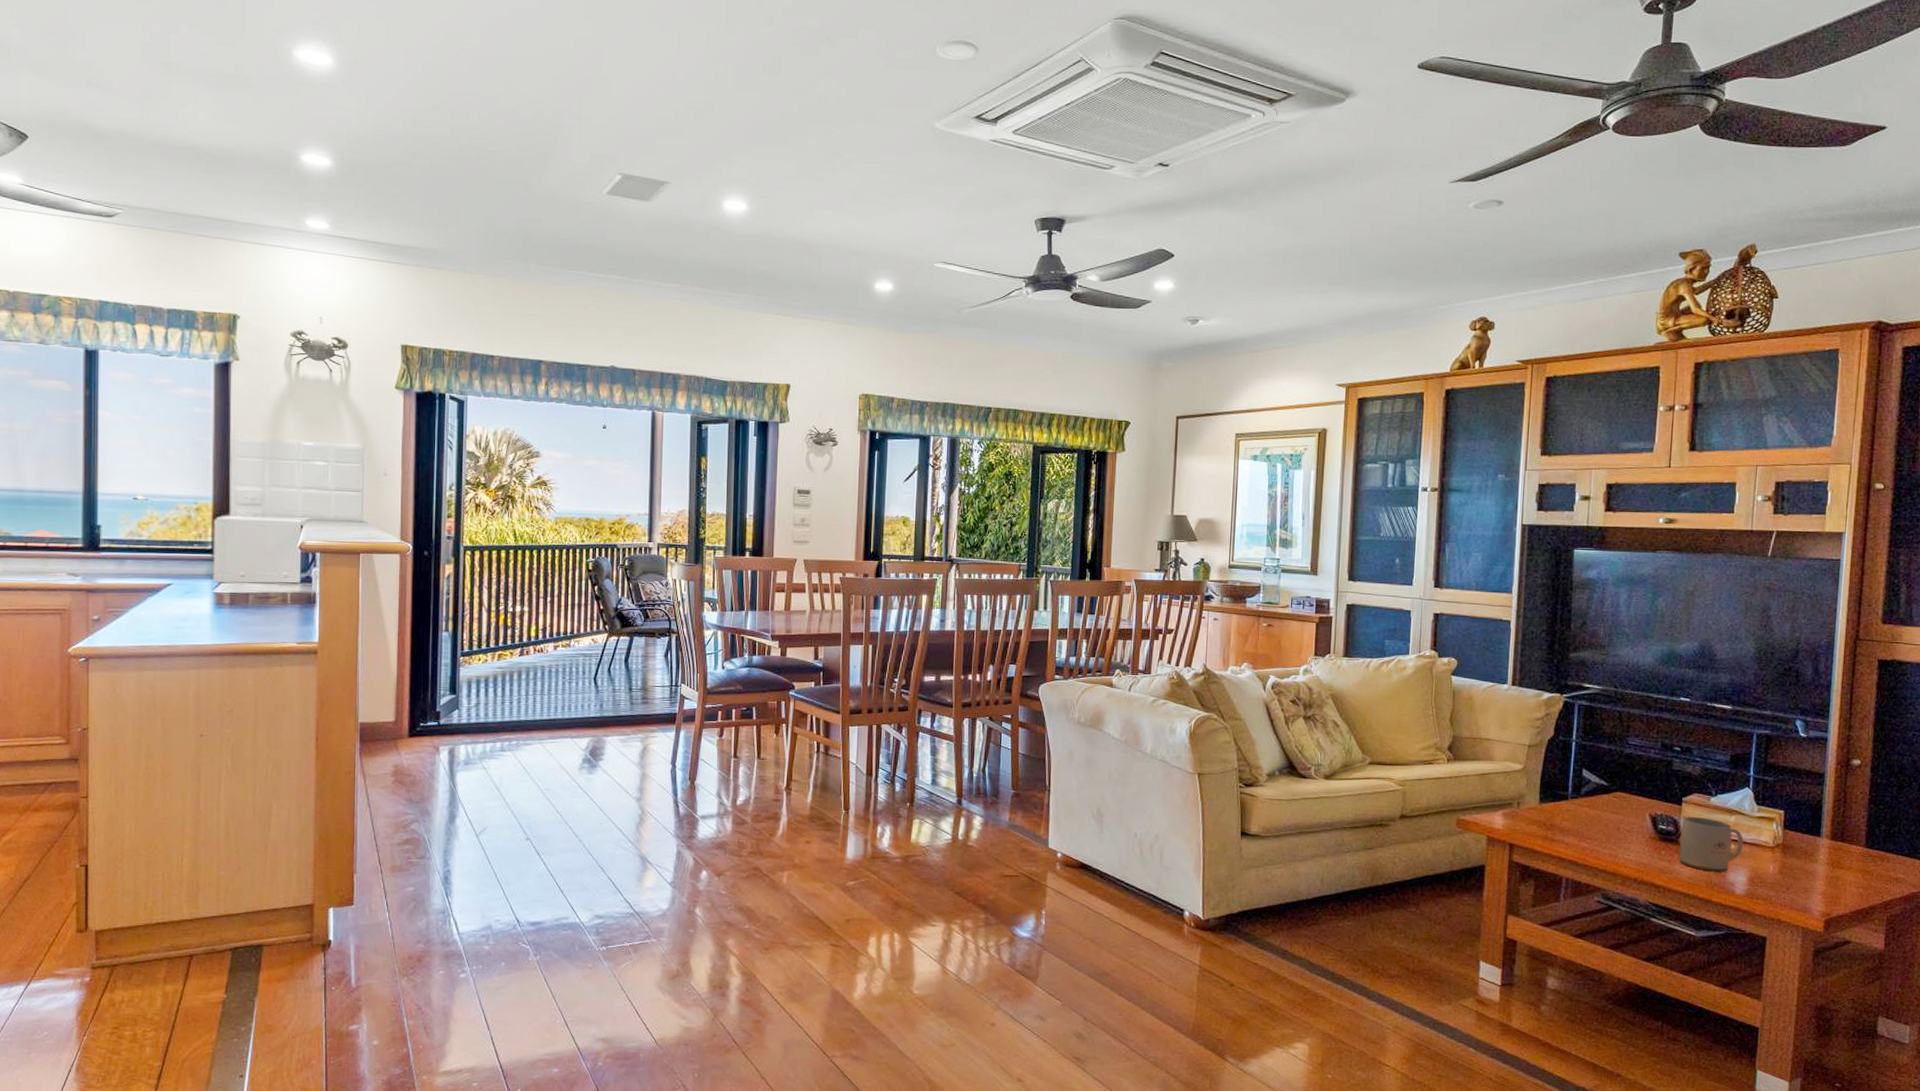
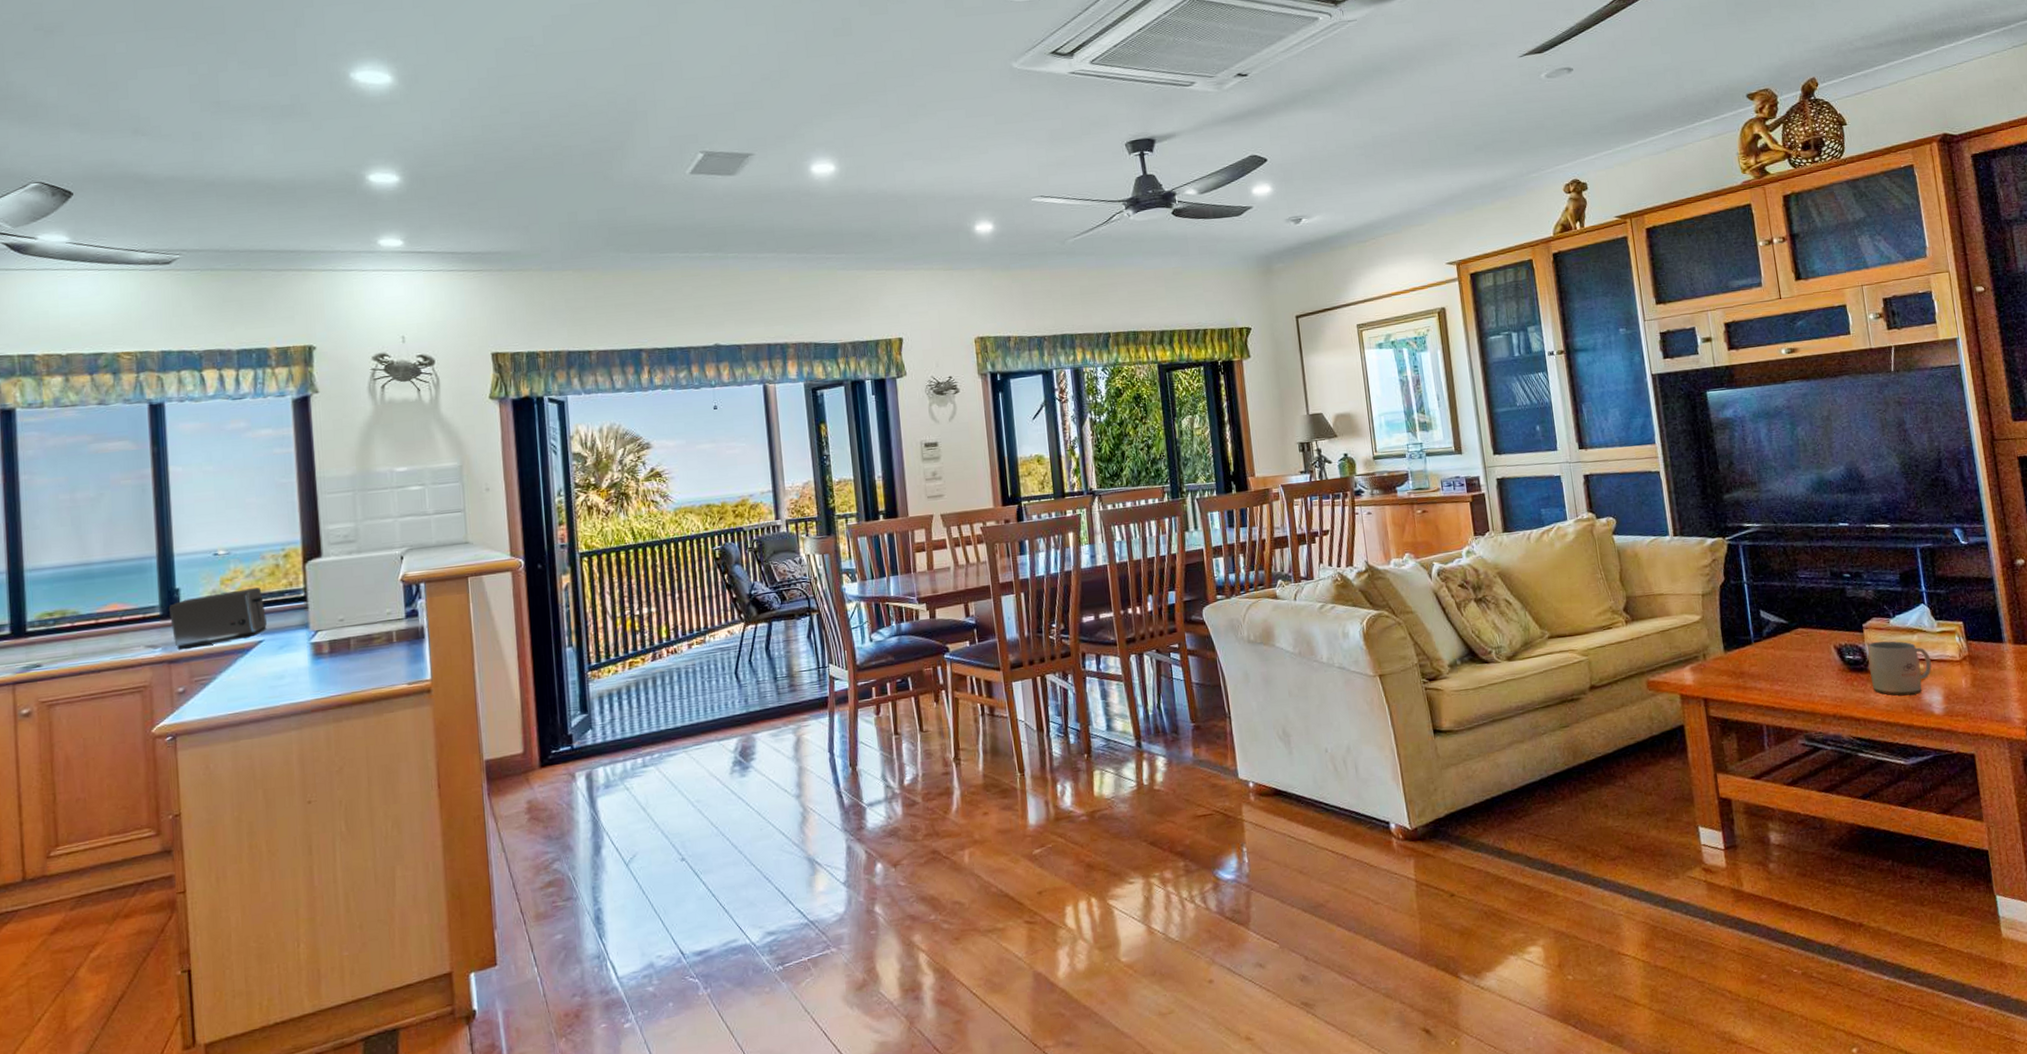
toaster: none [90,534,177,582] -> present [168,586,268,651]

